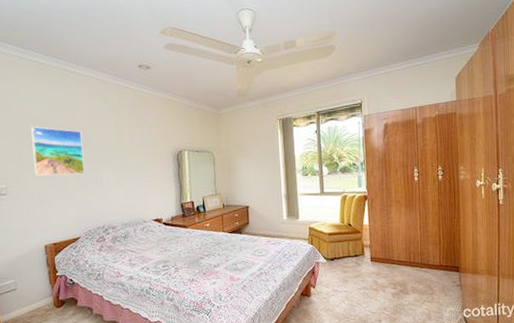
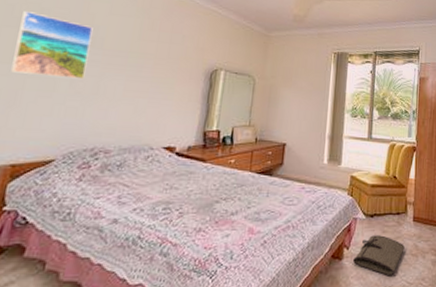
tool roll: none [319,275,365,308] -> present [352,235,405,277]

